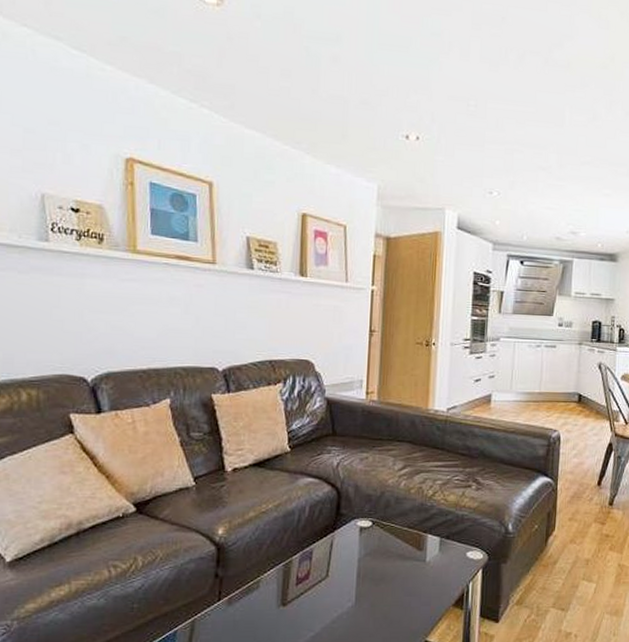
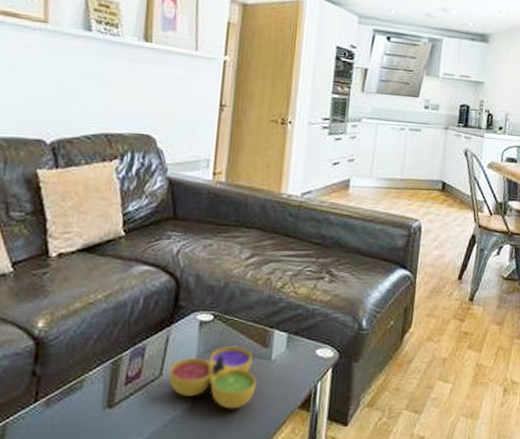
decorative bowl: none [333,550,414,607] -> present [168,346,257,409]

